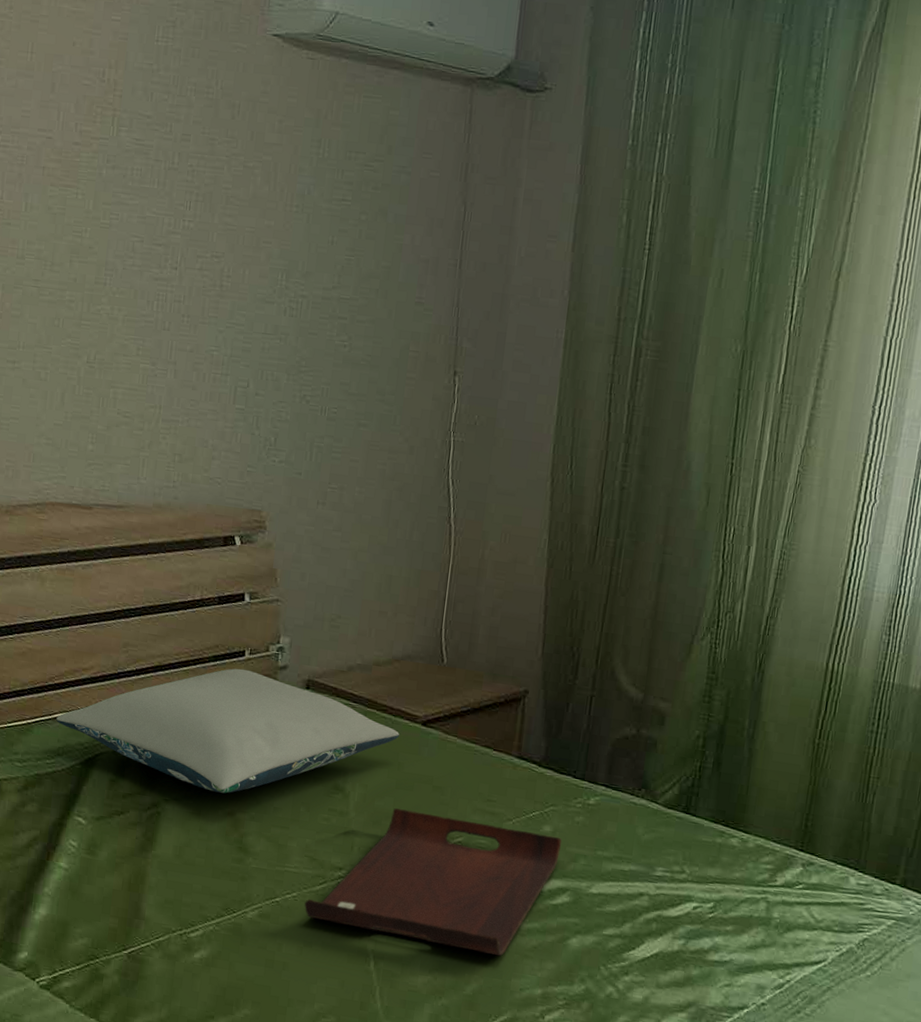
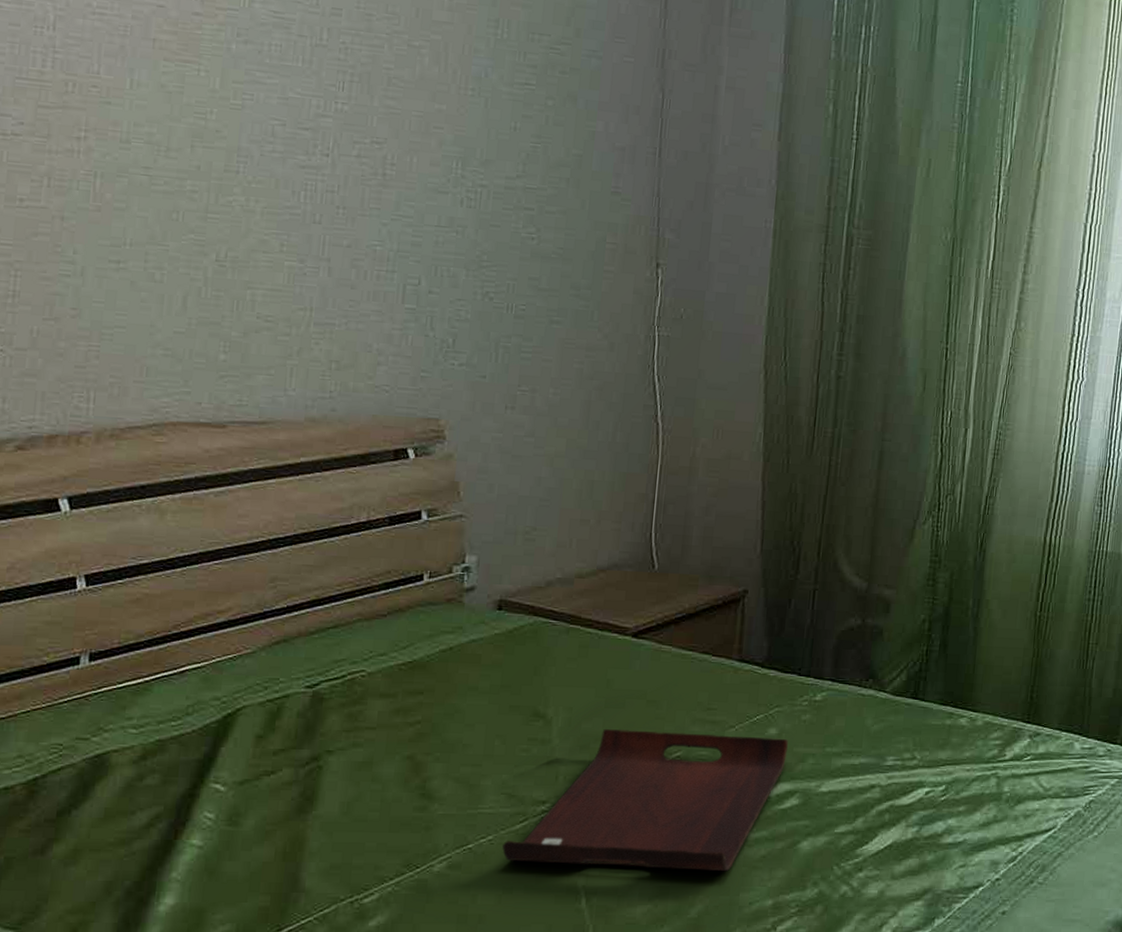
pillow: present [56,668,399,794] -> none [183,594,607,736]

